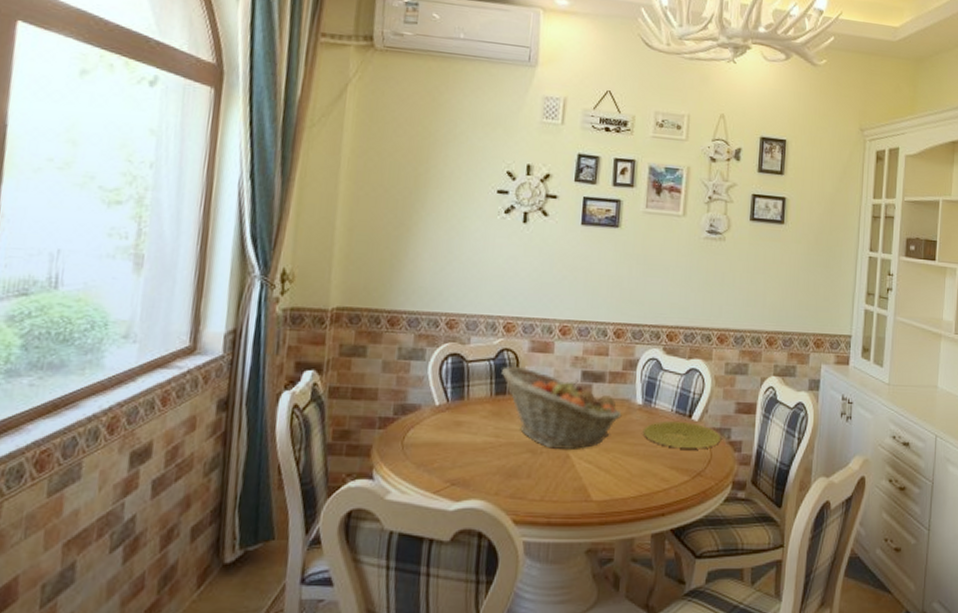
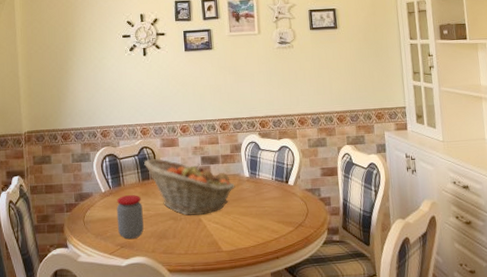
jar: none [450,413,491,475] -> present [116,195,144,240]
plate: present [642,421,722,448] -> none [252,187,314,207]

